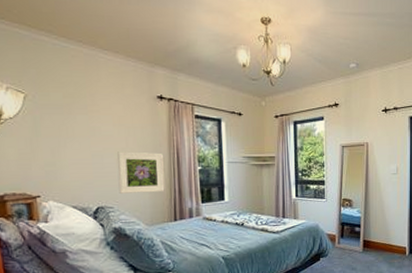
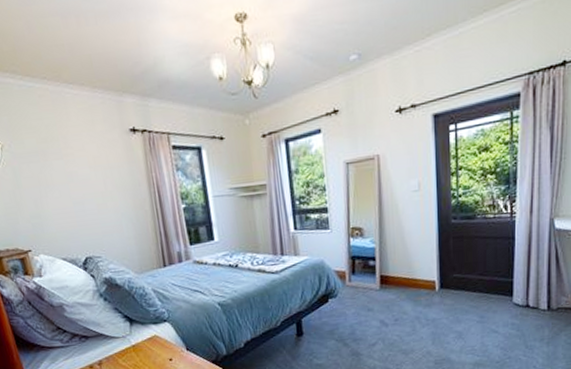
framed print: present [117,151,165,194] -> none [97,193,150,242]

